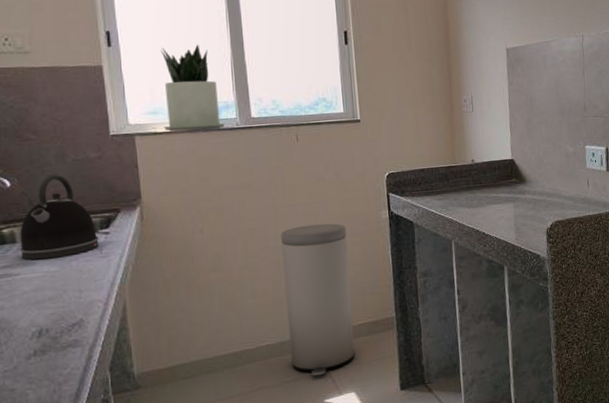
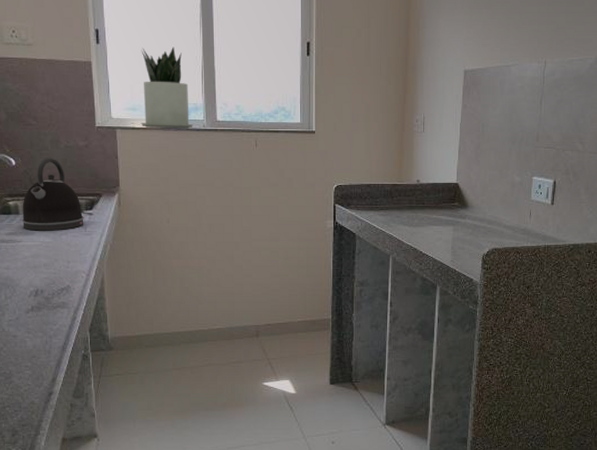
pedal bin: present [281,223,356,377] -> none [236,226,294,361]

